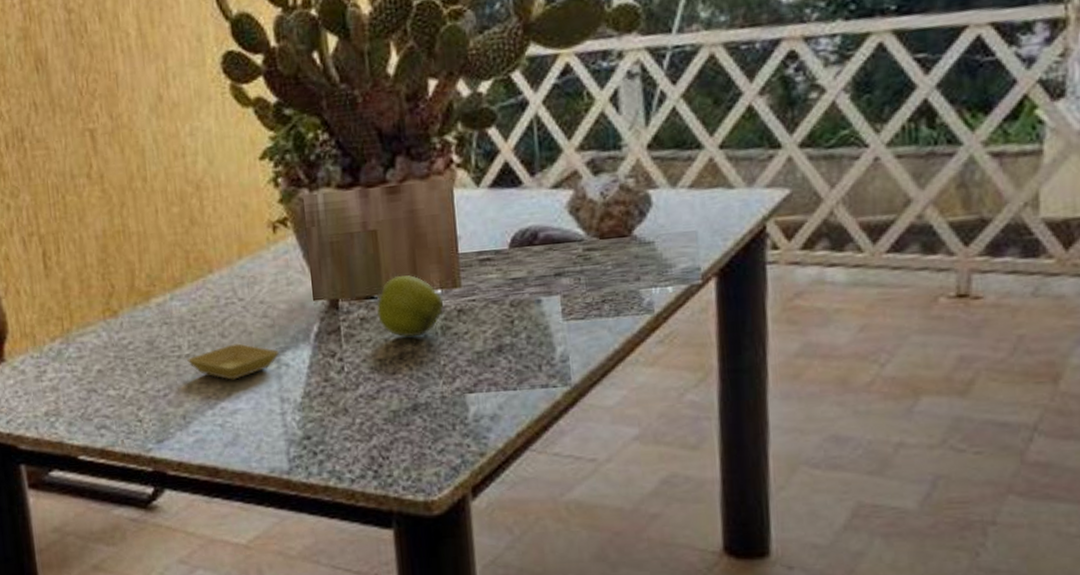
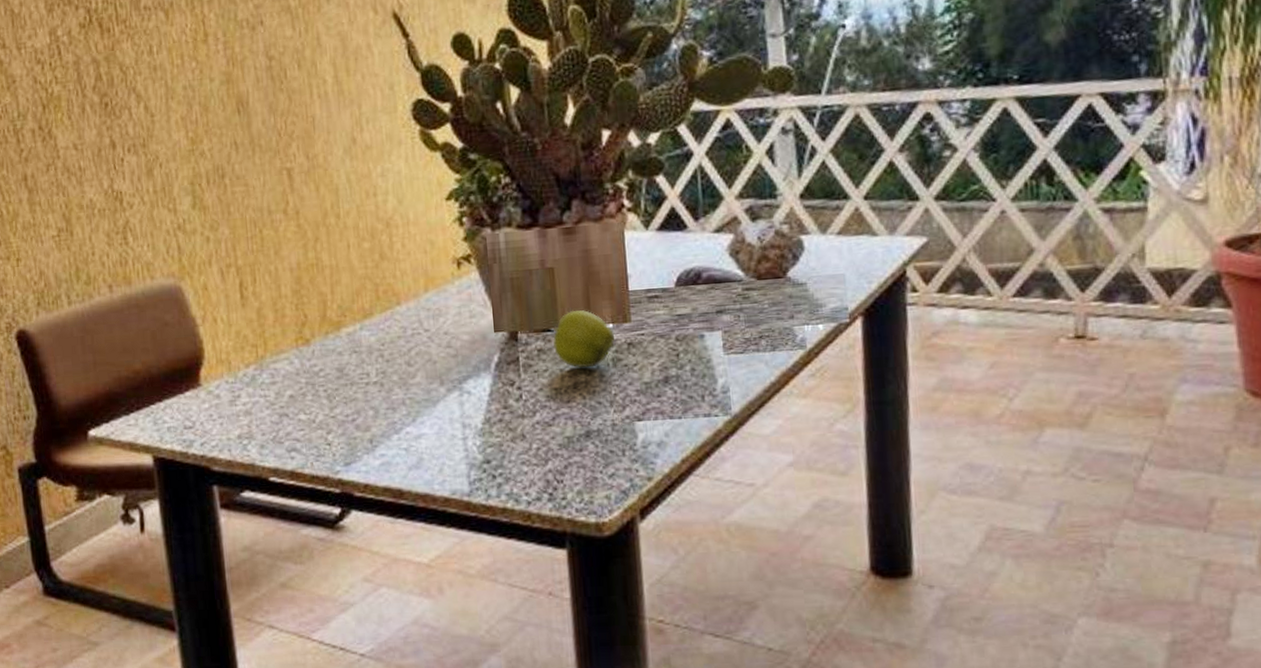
saucer: present [187,343,279,380] -> none [375,371,461,406]

